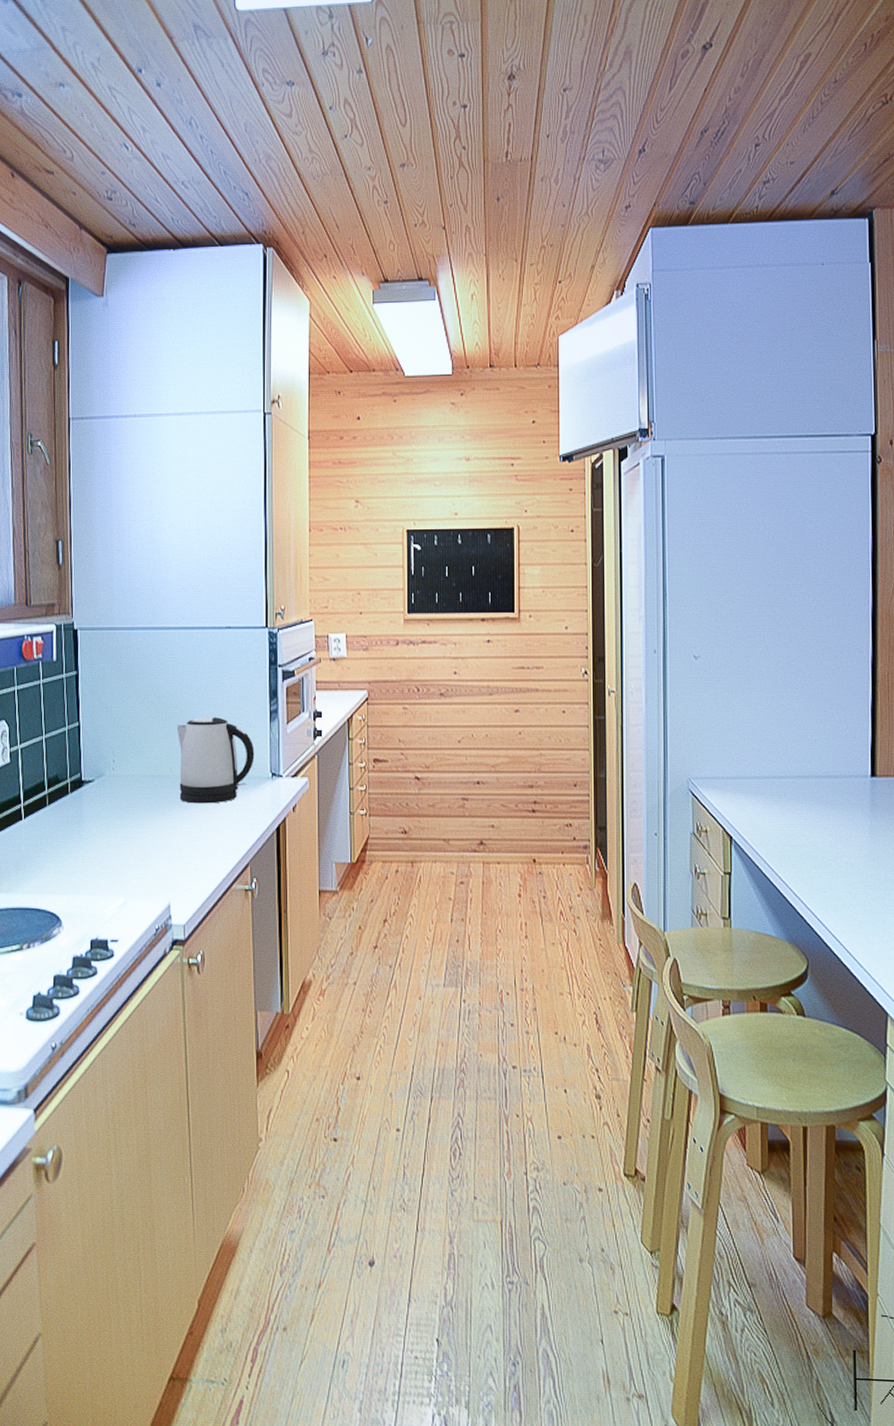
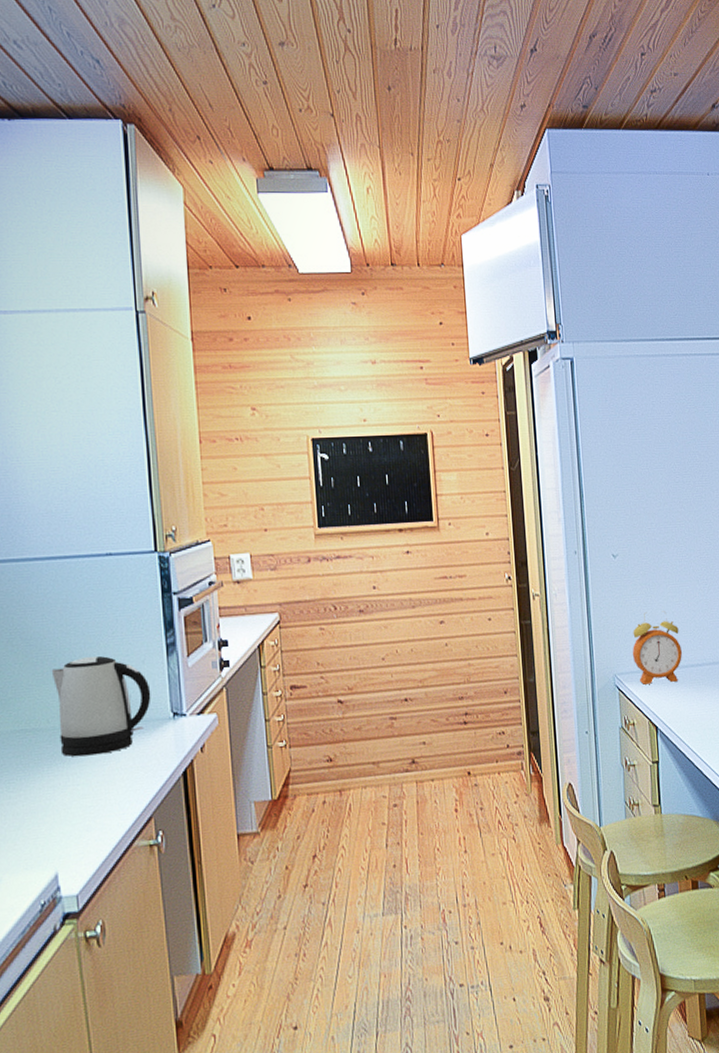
alarm clock: none [709,717,764,792] -> present [632,611,683,685]

